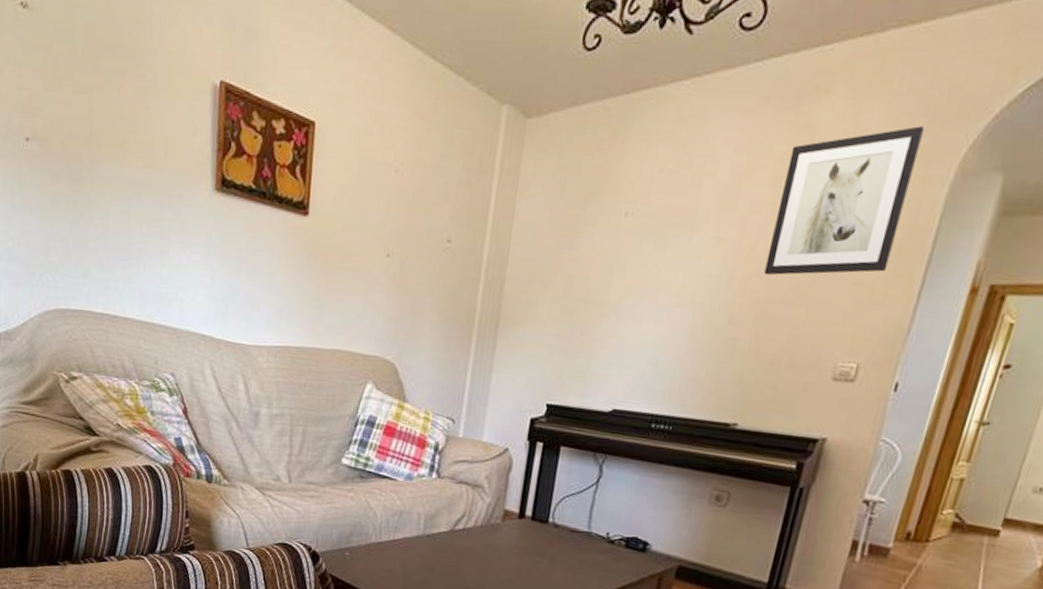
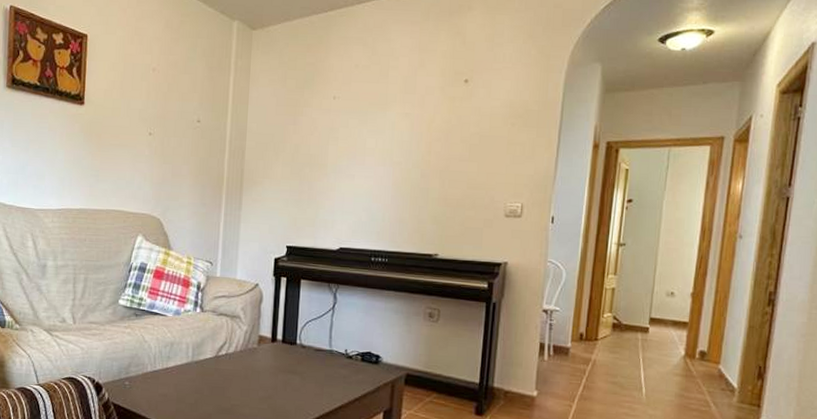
wall art: present [764,126,924,276] -> none [442,32,541,140]

